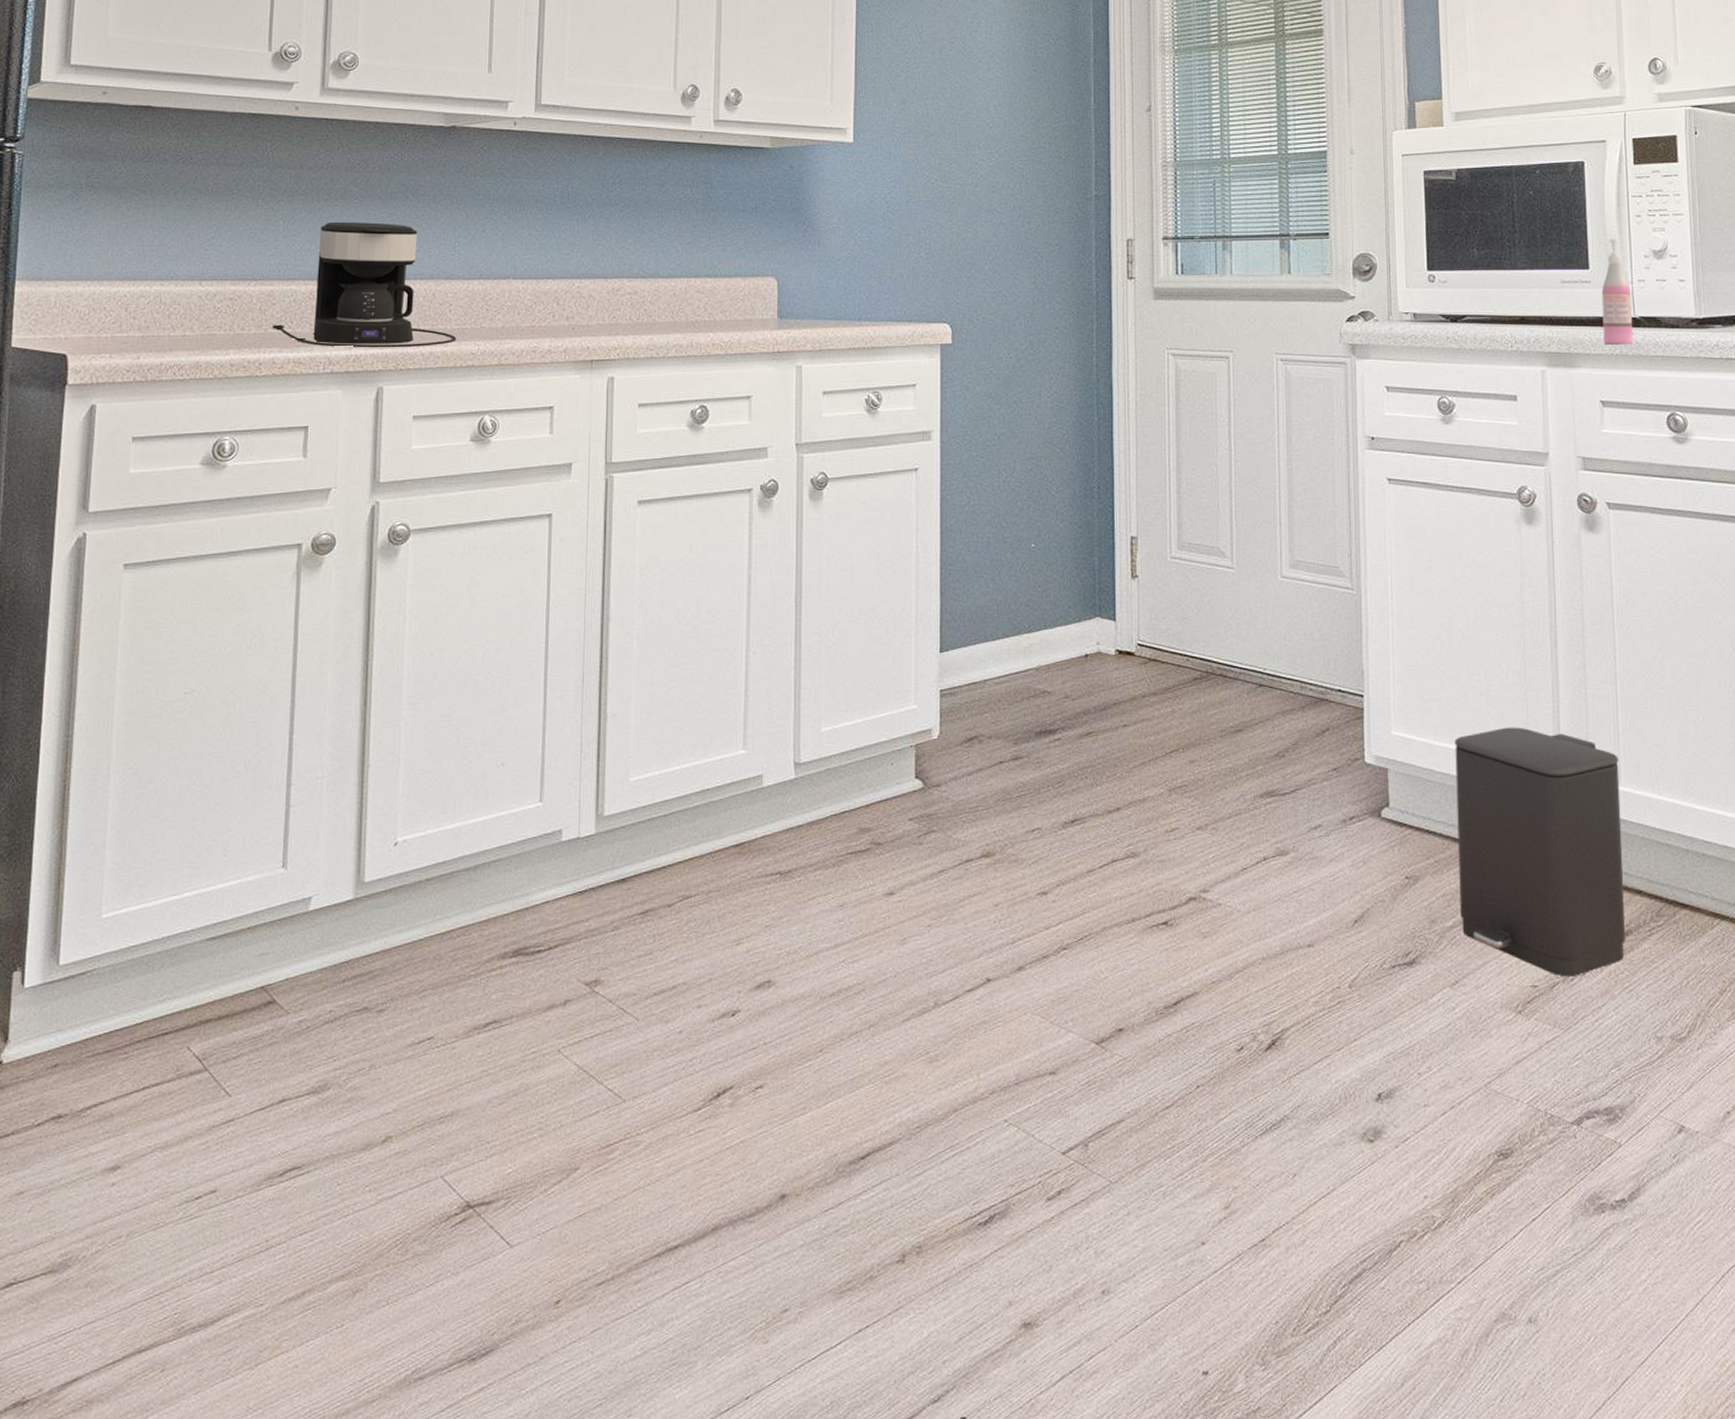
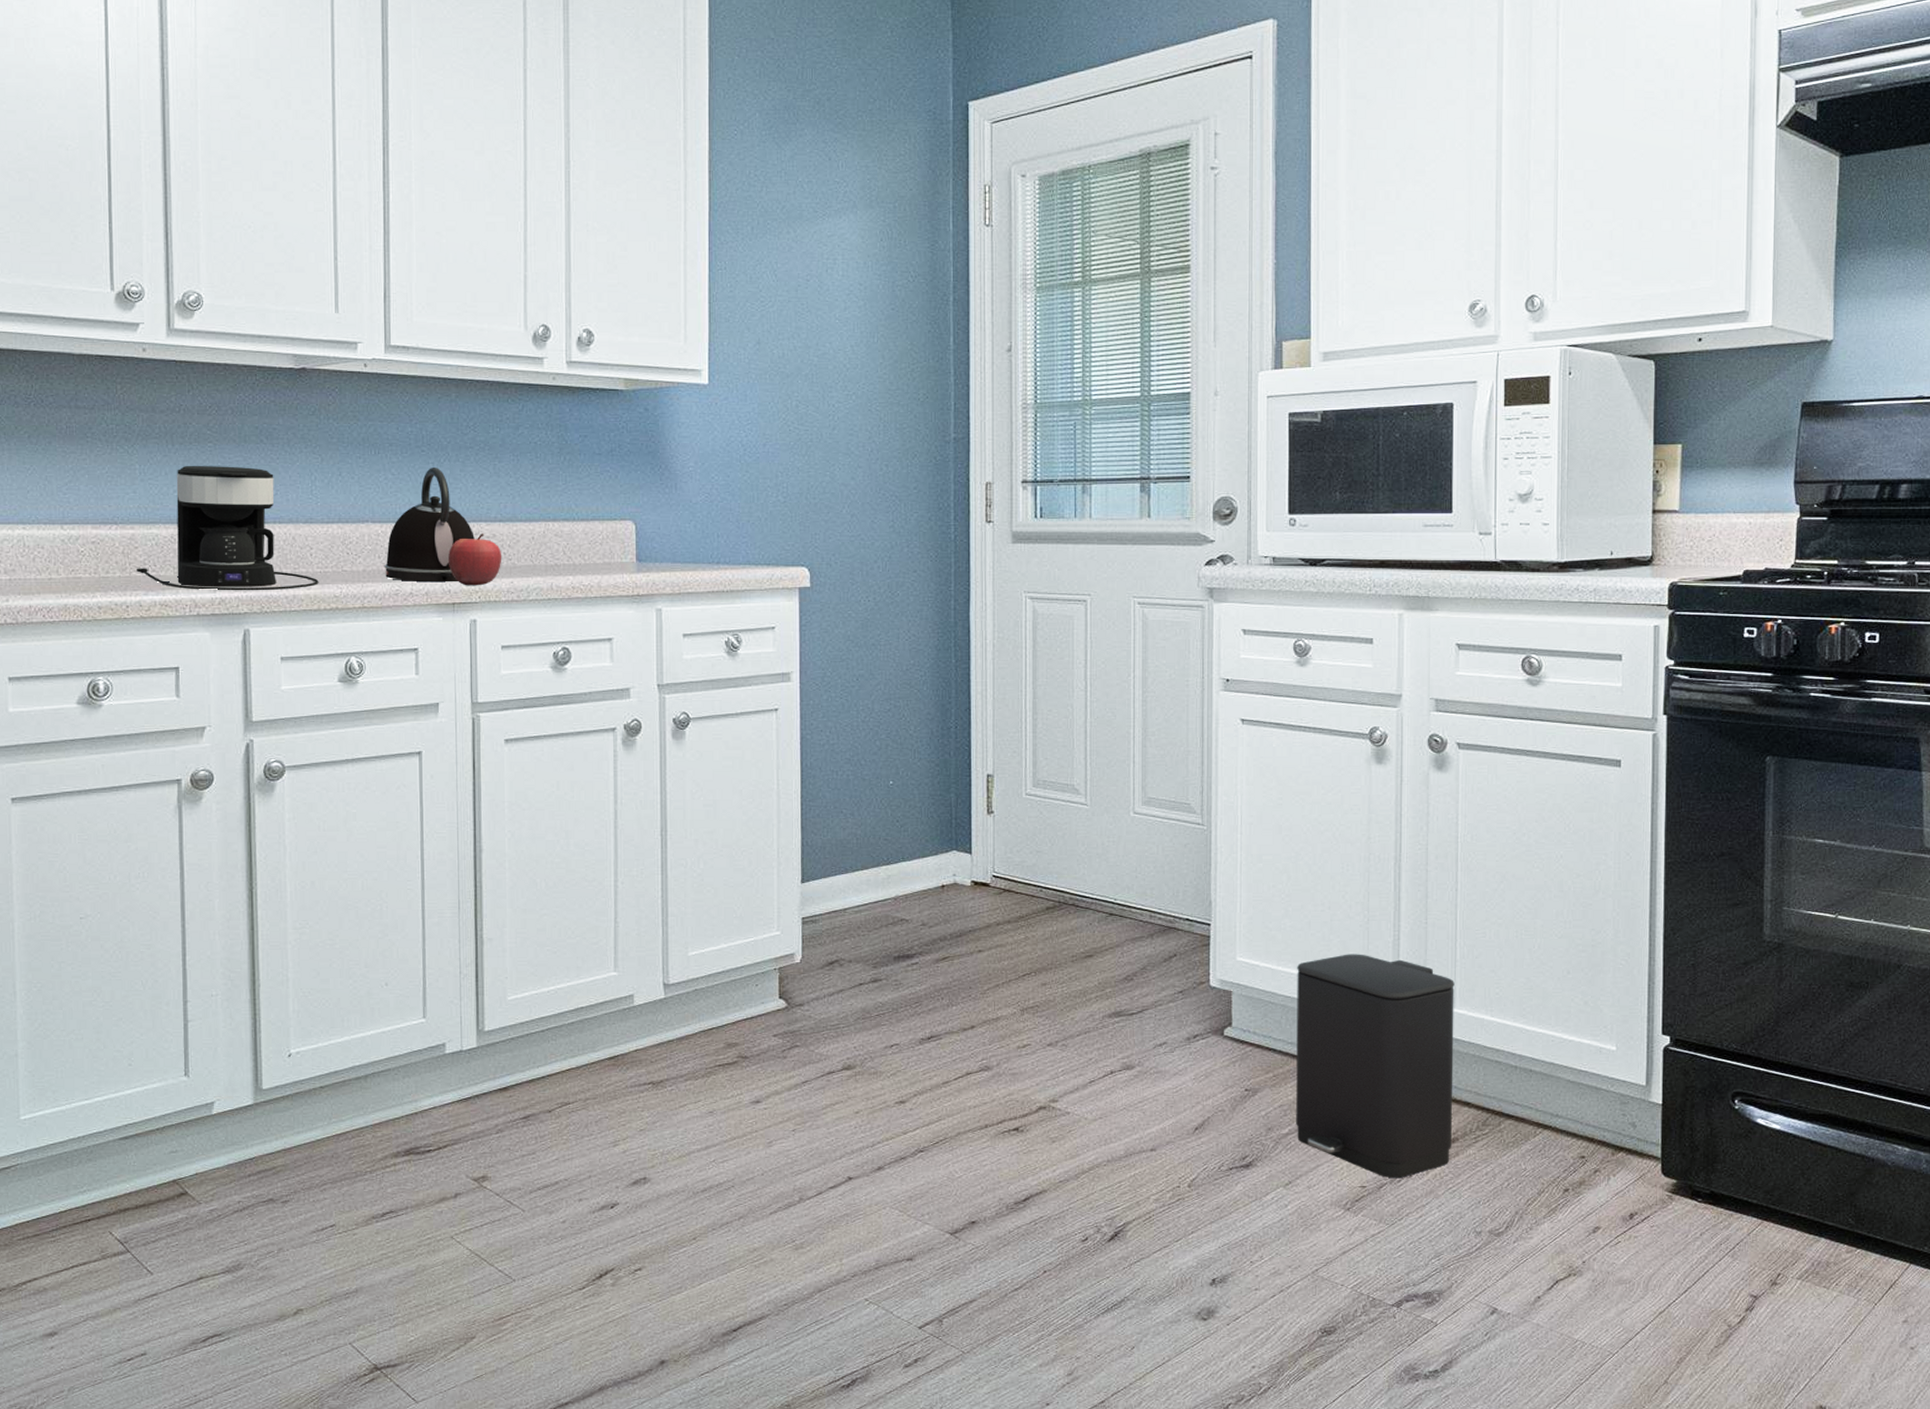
kettle: none [523,224,616,339] -> present [384,468,475,583]
fruit: none [589,289,643,343] -> present [449,532,502,586]
soap dispenser: present [1599,239,1634,345] -> none [1463,482,1494,588]

